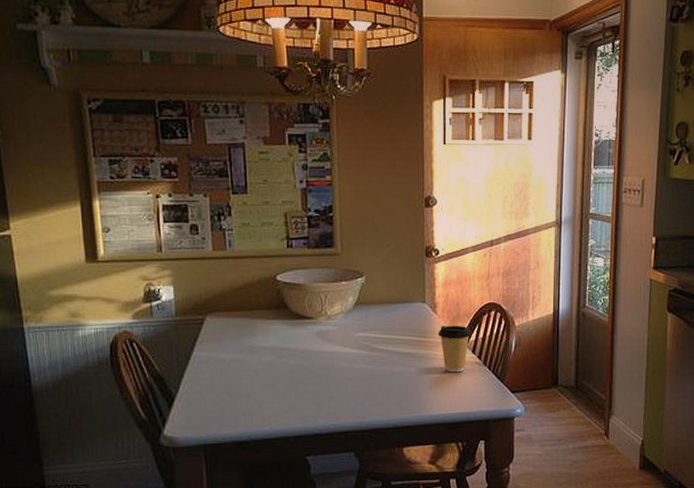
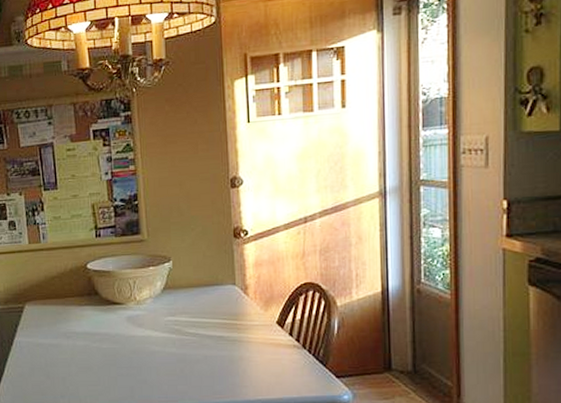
coffee cup: present [437,325,472,373] -> none [250,306,288,356]

